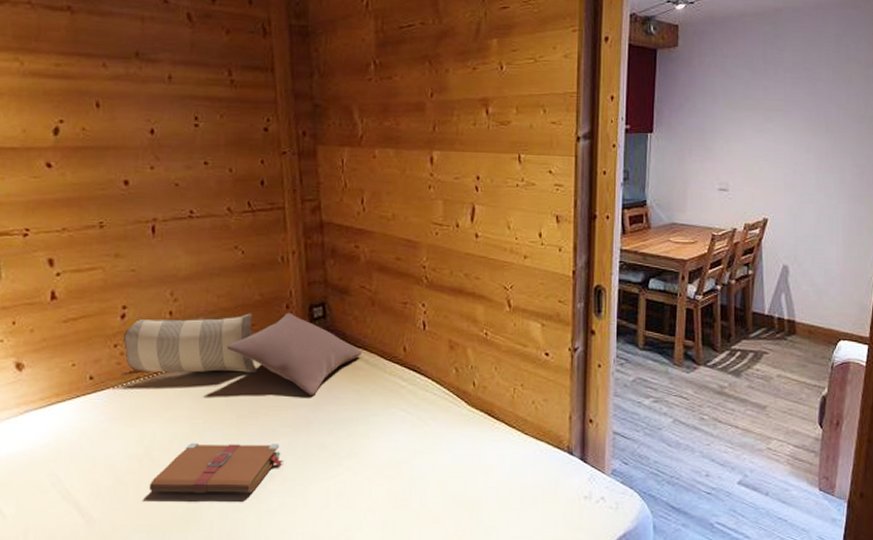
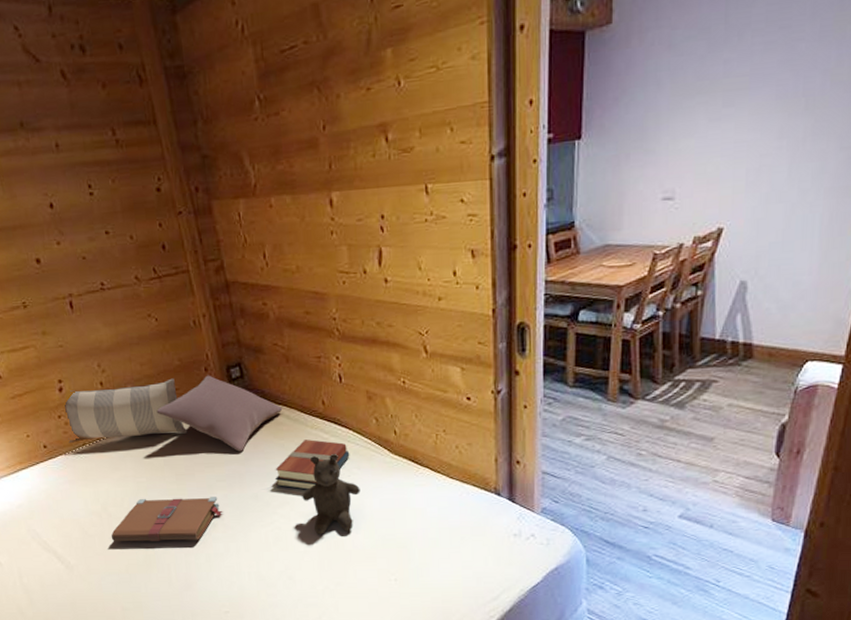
books: none [345,386,427,440] -> present [274,439,350,490]
teddy bear: none [372,402,434,491] -> present [302,453,360,534]

